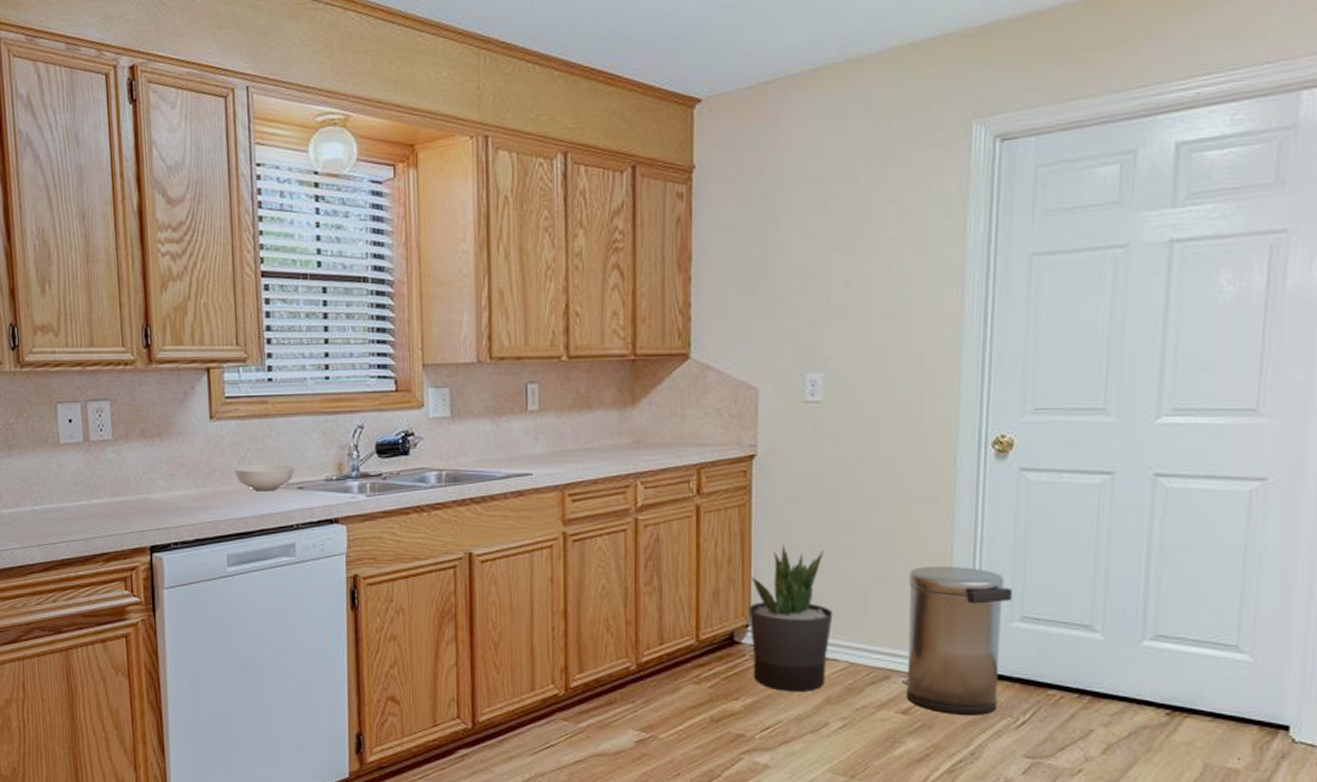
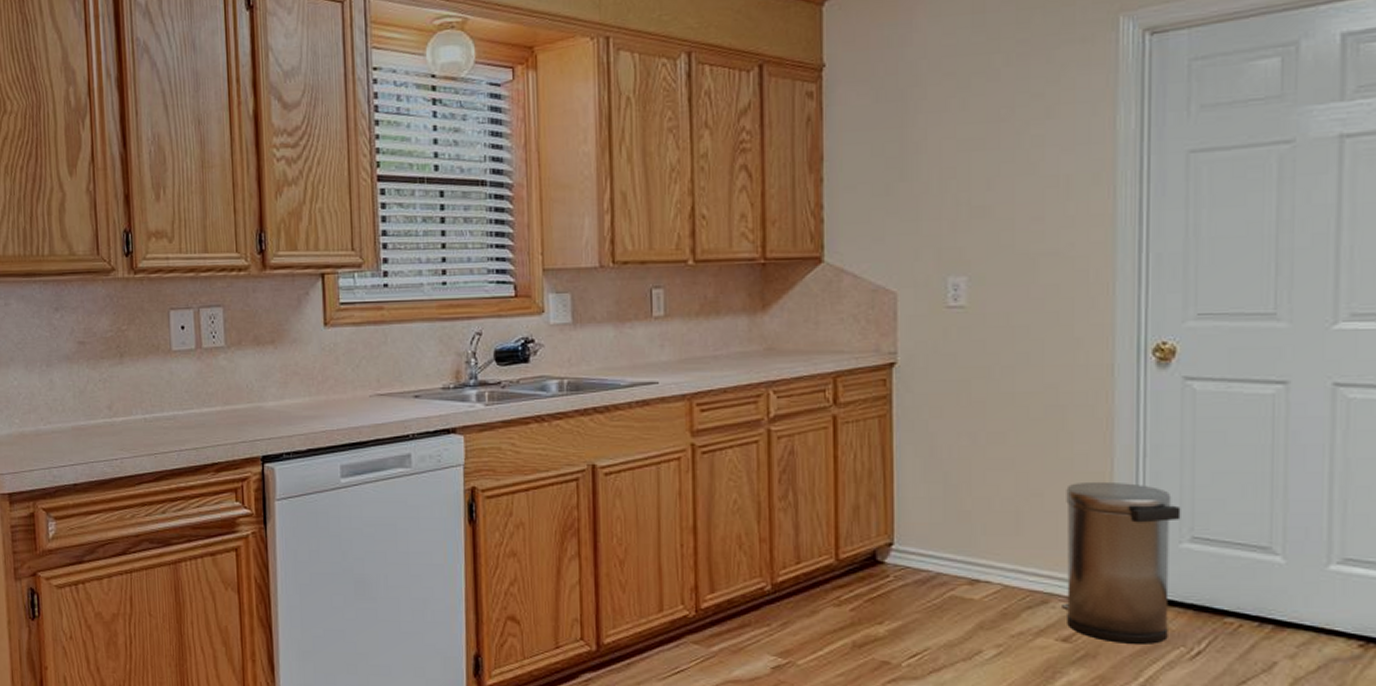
bowl: present [234,464,296,490] -> none [348,372,412,399]
planter: present [749,545,833,691] -> none [892,458,984,616]

